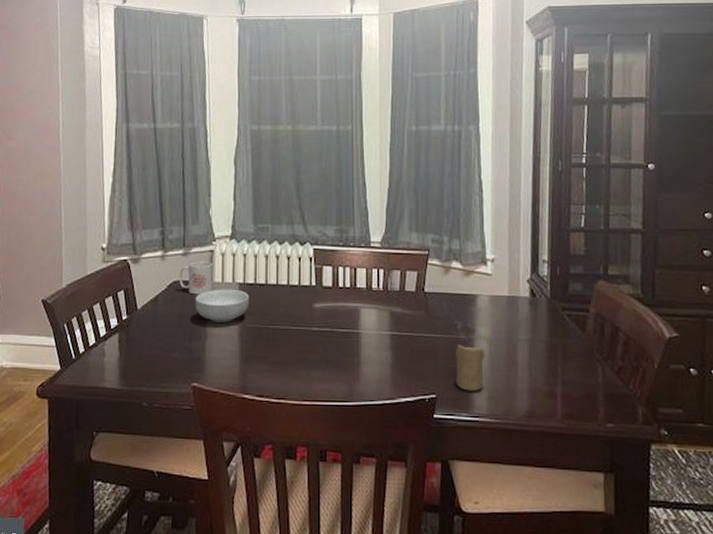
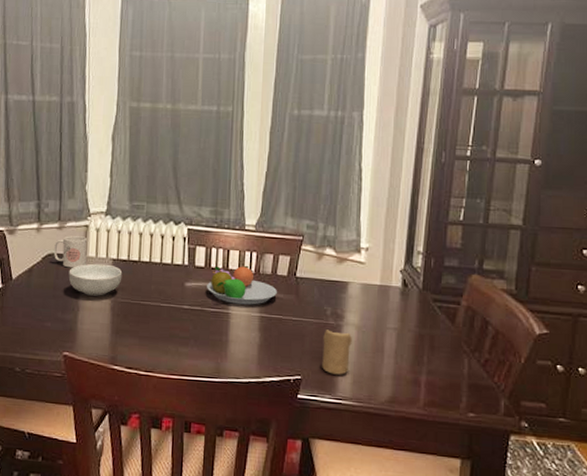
fruit bowl: none [336,283,406,323] -> present [207,265,277,305]

